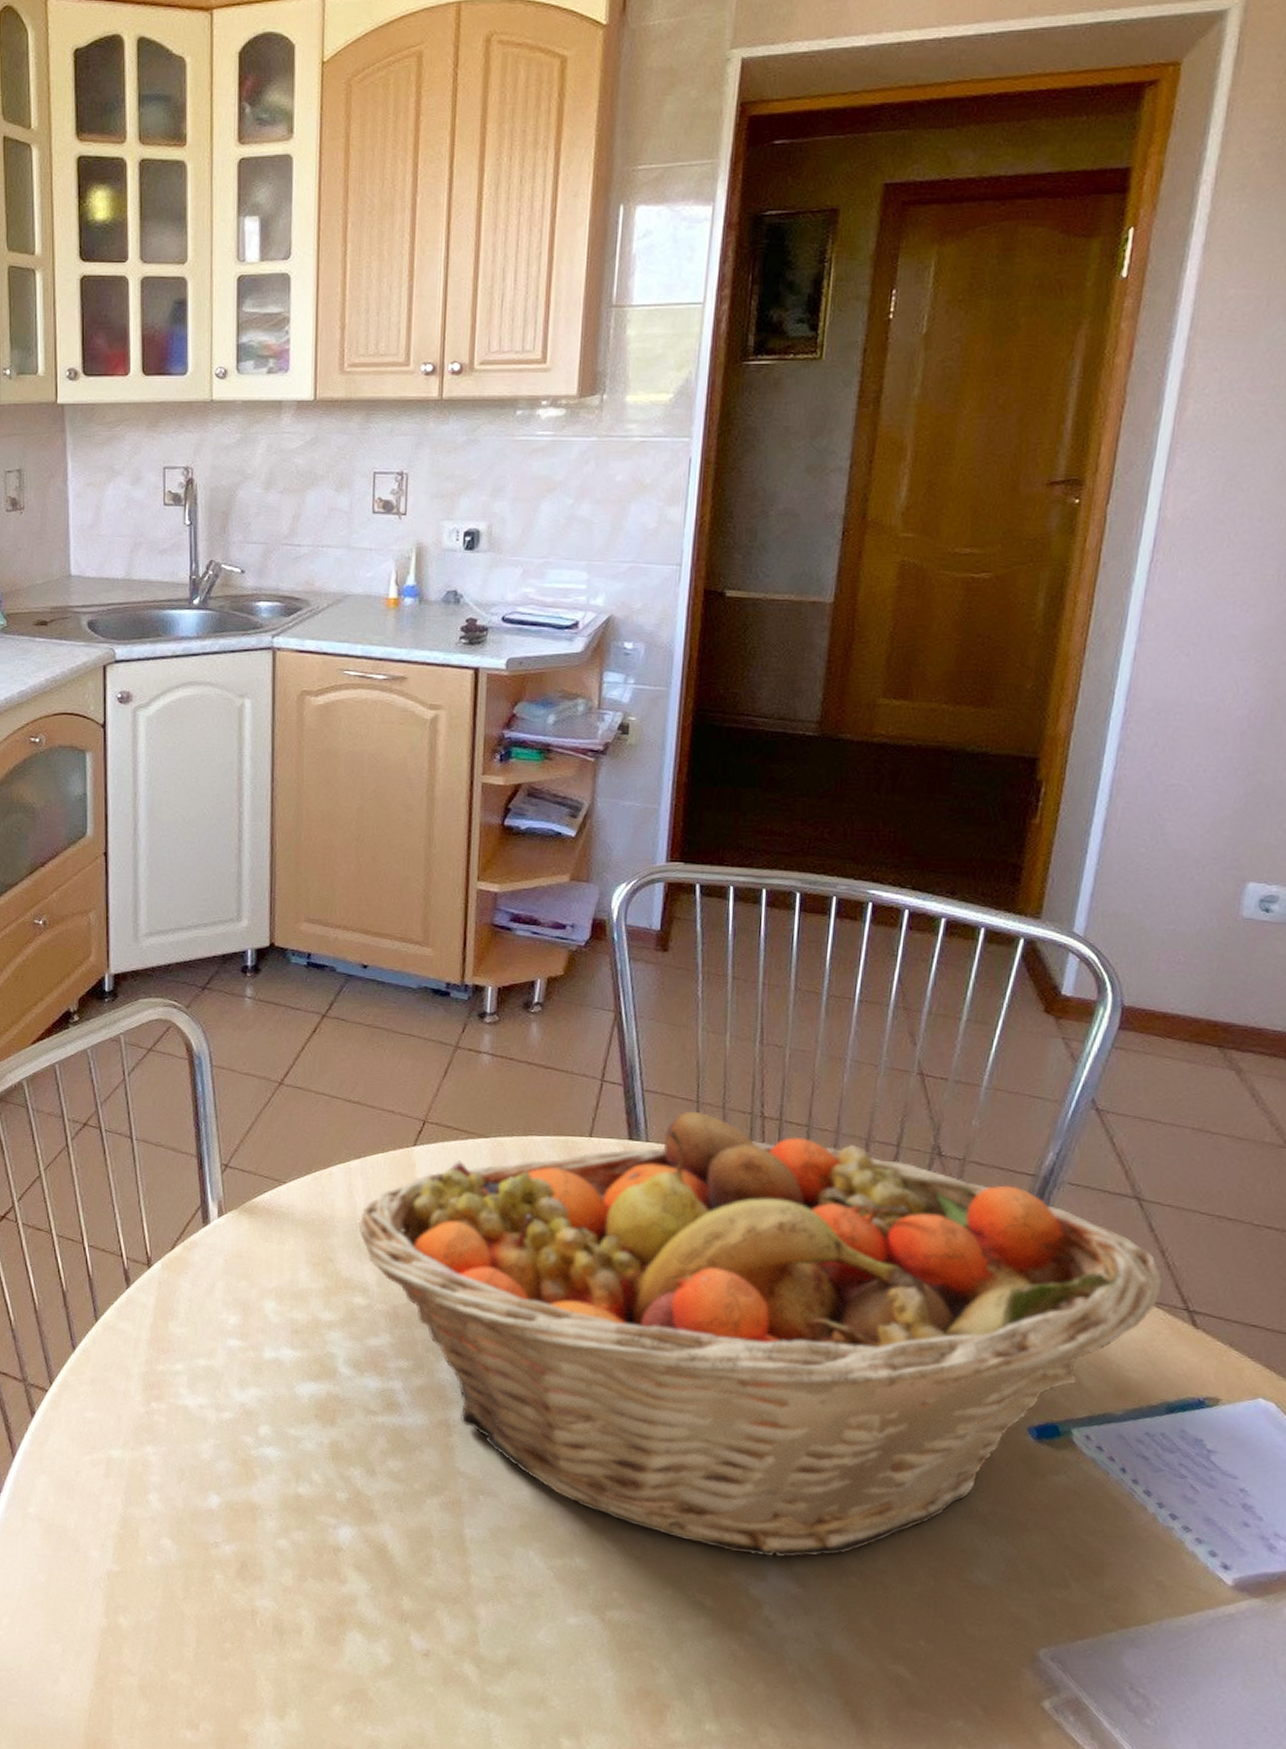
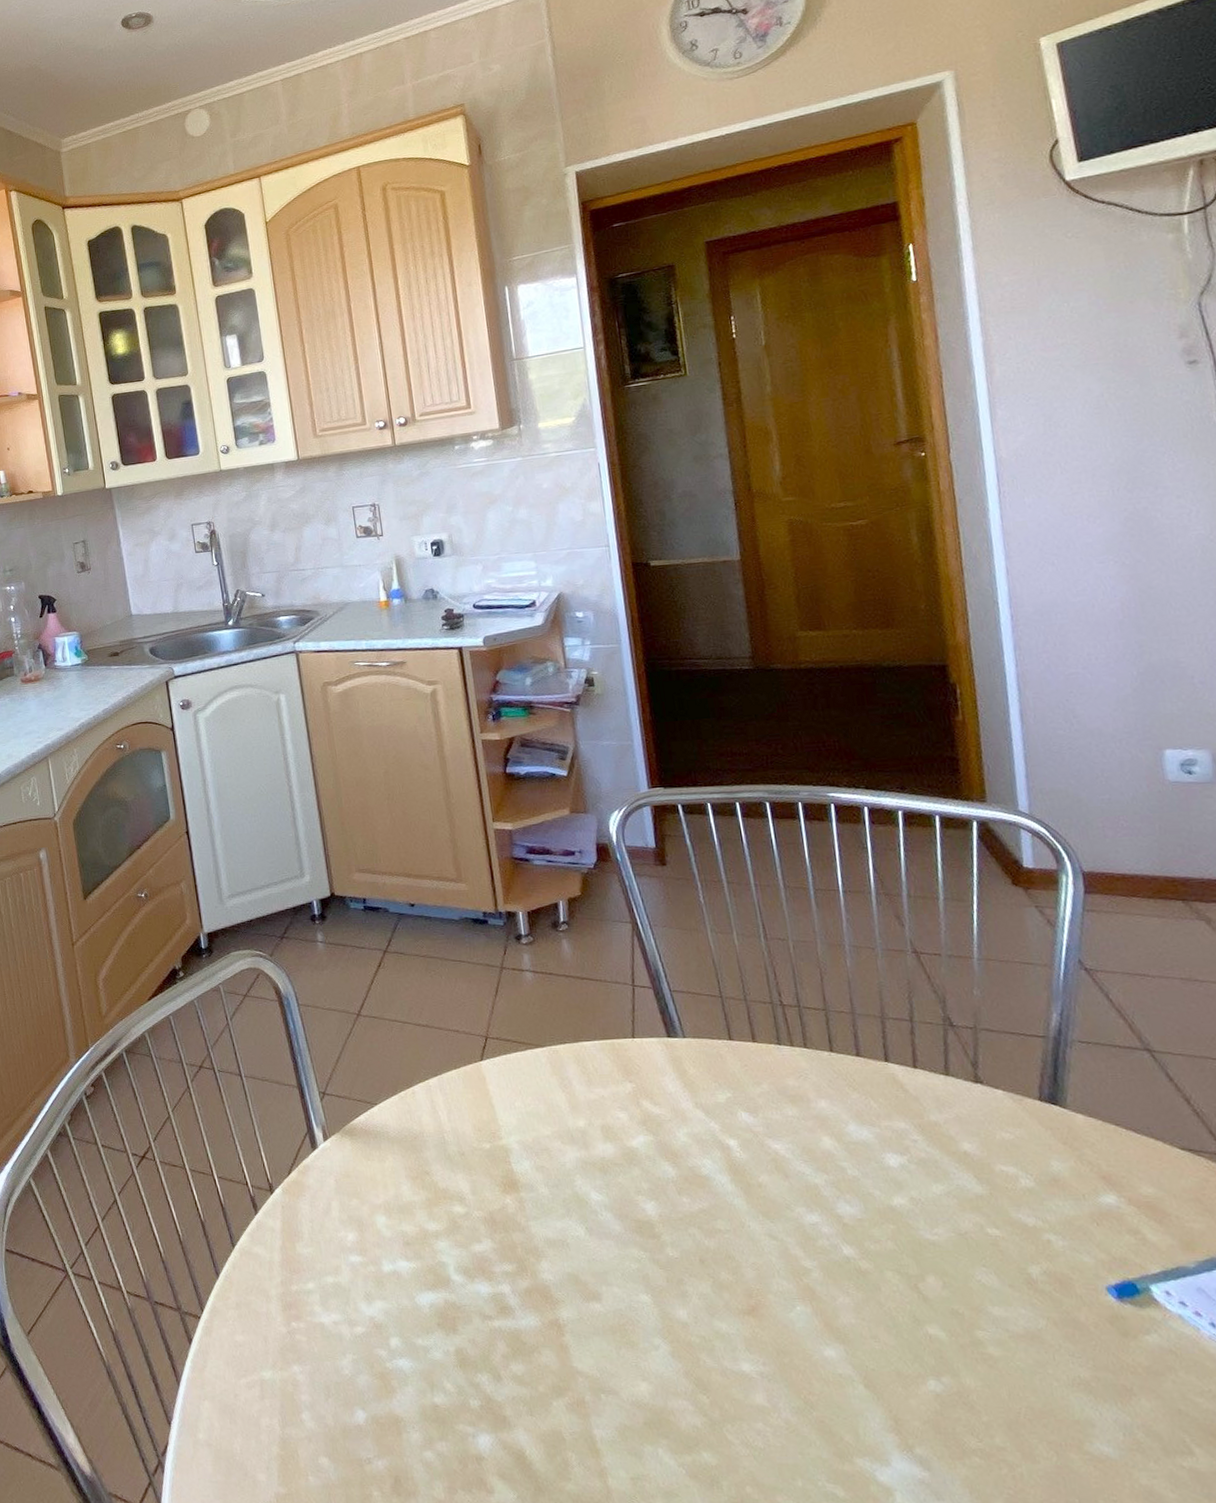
fruit basket: present [358,1111,1163,1558] -> none [445,1005,1198,1441]

